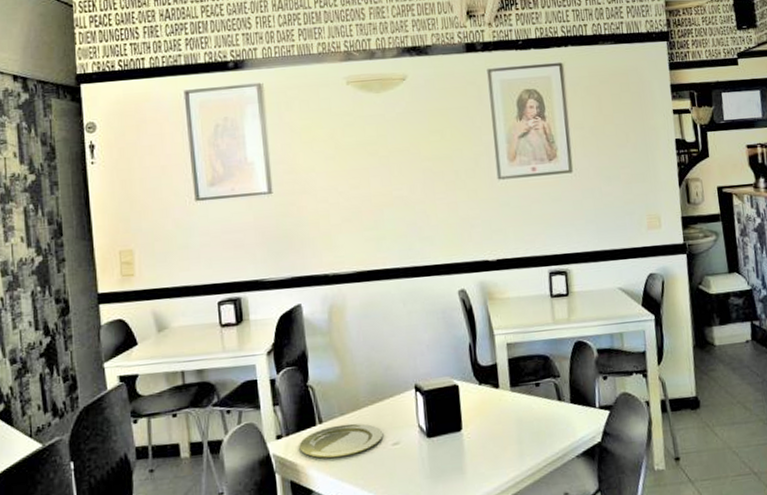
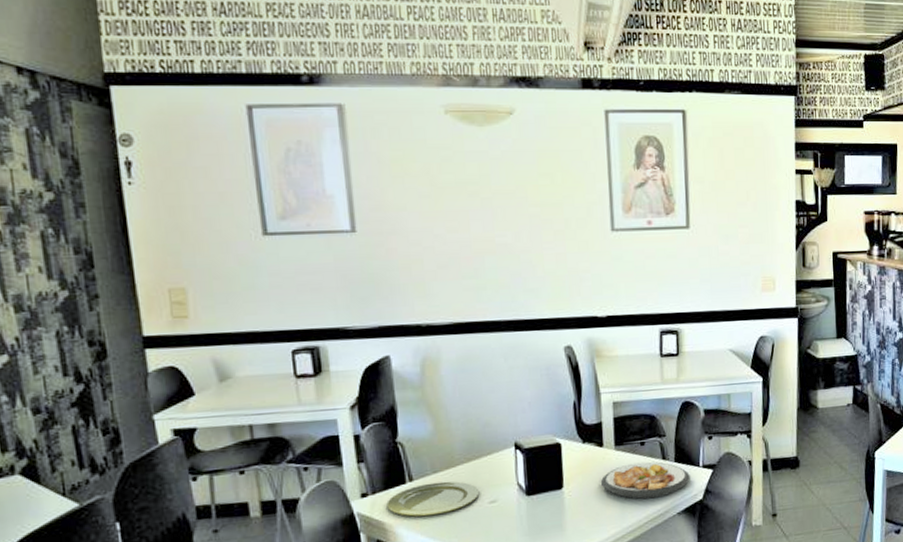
plate: none [499,403,587,442] -> present [601,462,690,499]

